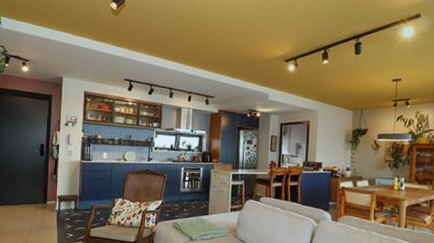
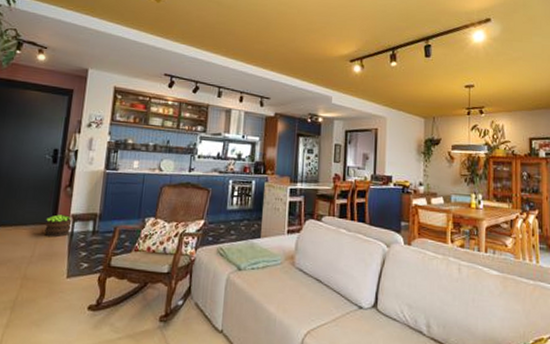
potted plant: none [39,196,58,214] -> present [45,214,72,238]

